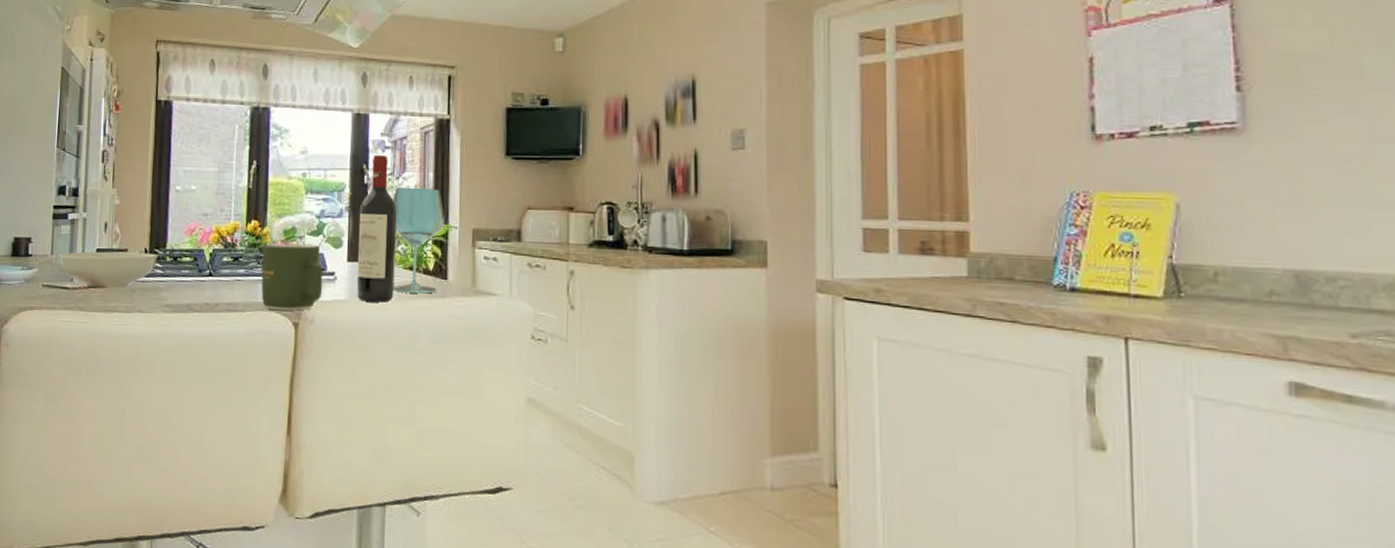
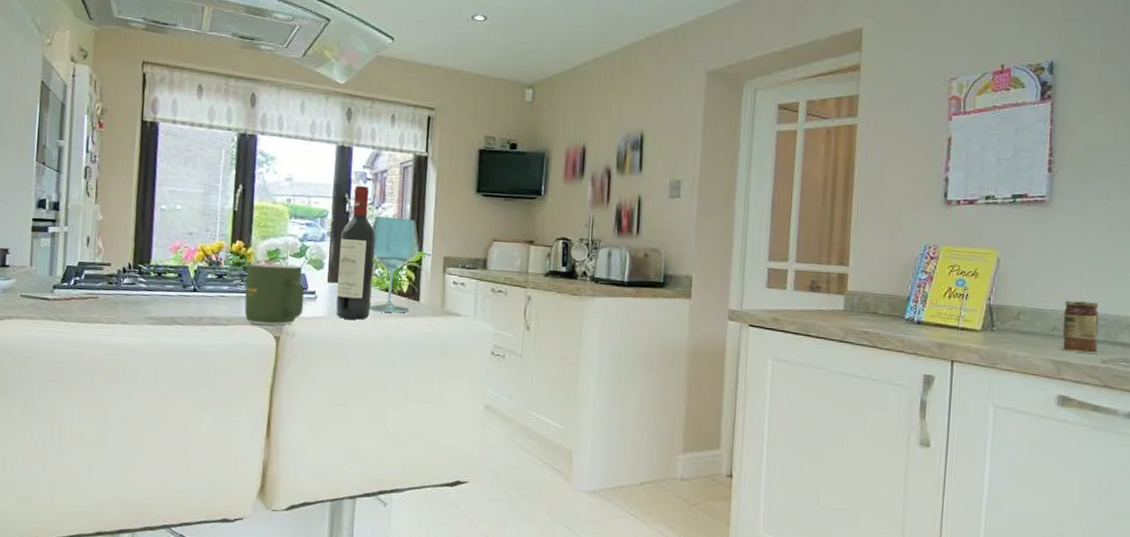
bowl: present [57,251,158,289] -> none [37,264,142,301]
canister: none [1282,255,1350,325] -> present [1059,300,1103,354]

